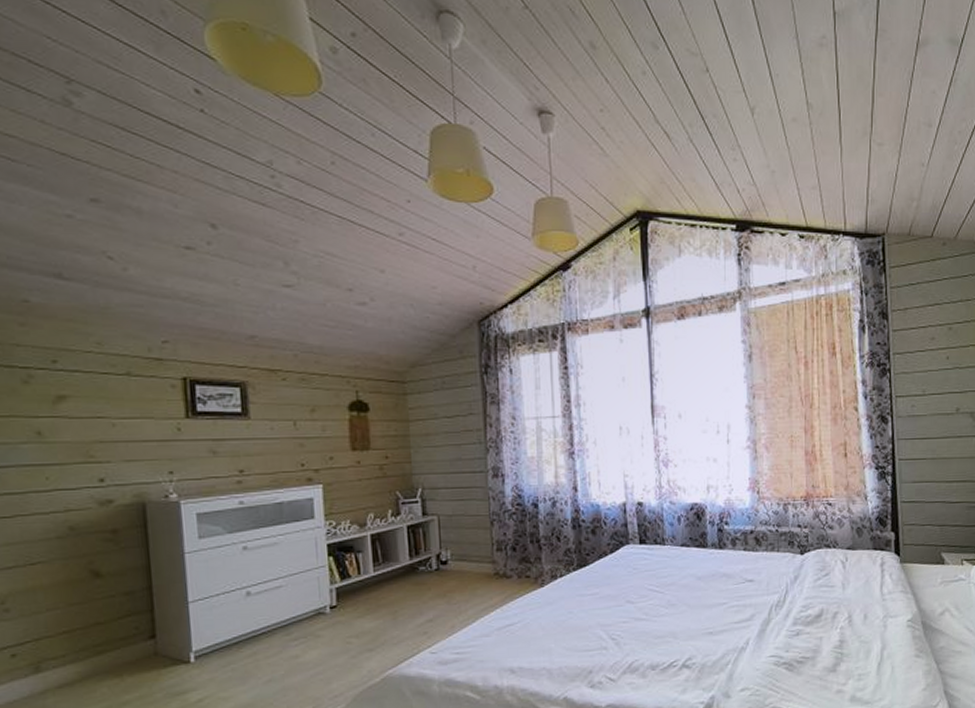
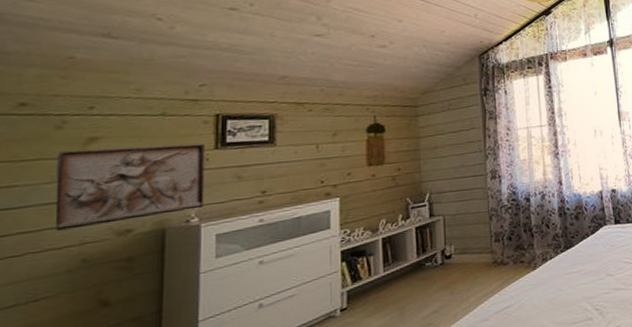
wall relief: none [29,409,181,495] -> present [55,144,205,231]

